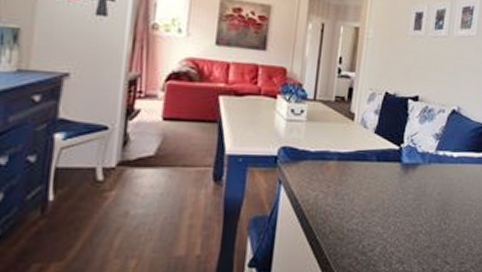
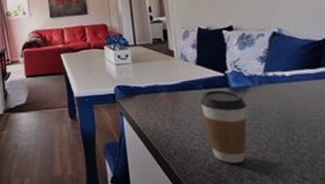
coffee cup: none [368,164,413,245] -> present [200,90,247,163]

